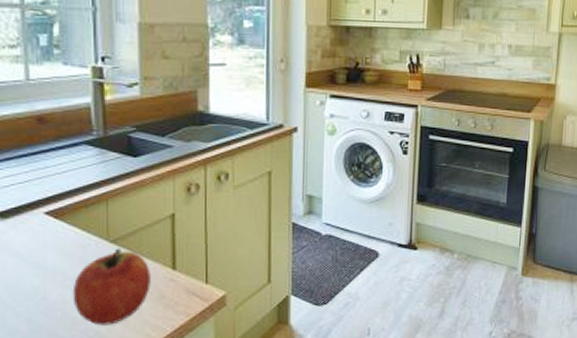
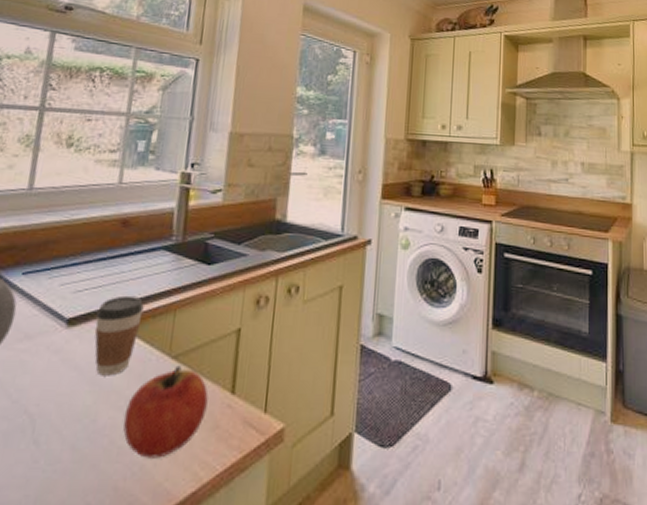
coffee cup: none [27,188,75,261] -> present [94,295,144,376]

